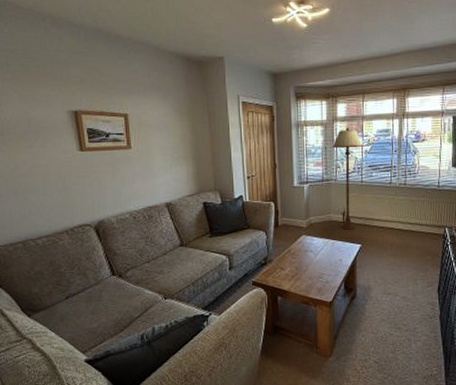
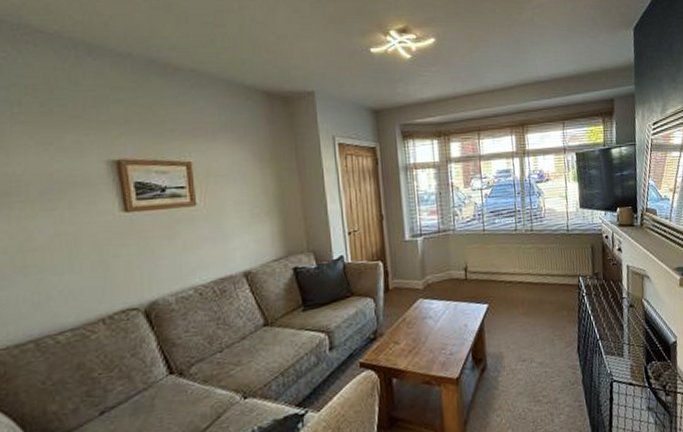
floor lamp: present [332,128,363,230] -> none [447,169,482,289]

